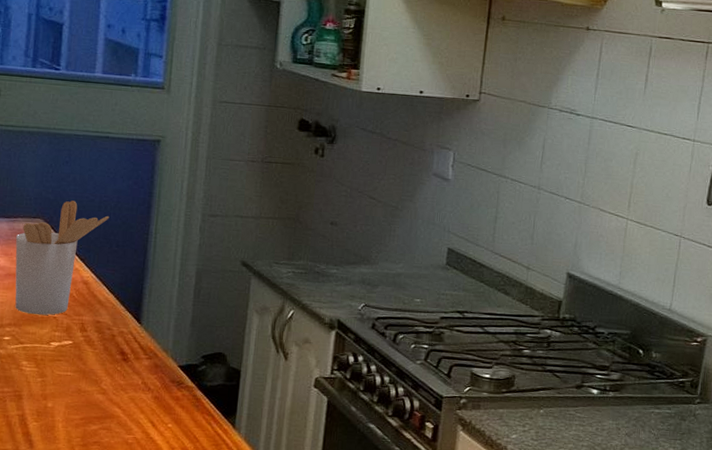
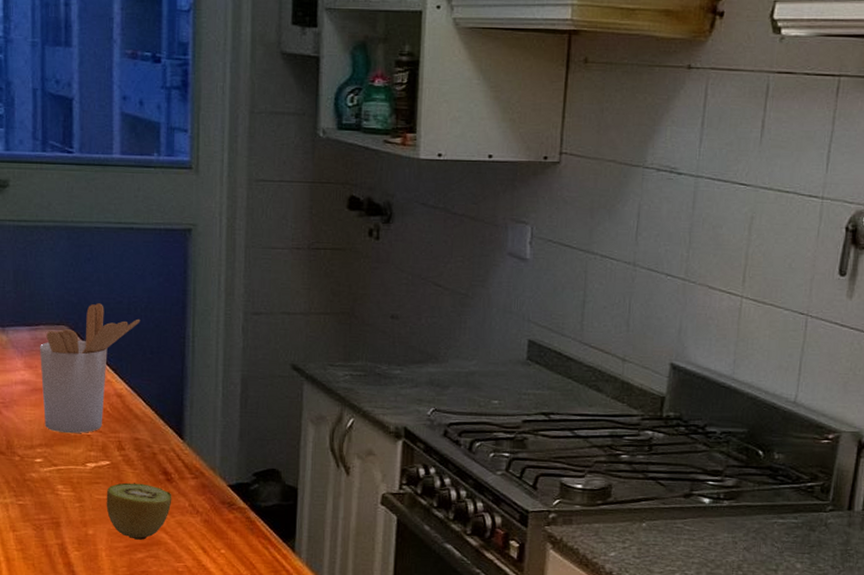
fruit: none [66,361,127,413] -> present [106,482,172,540]

